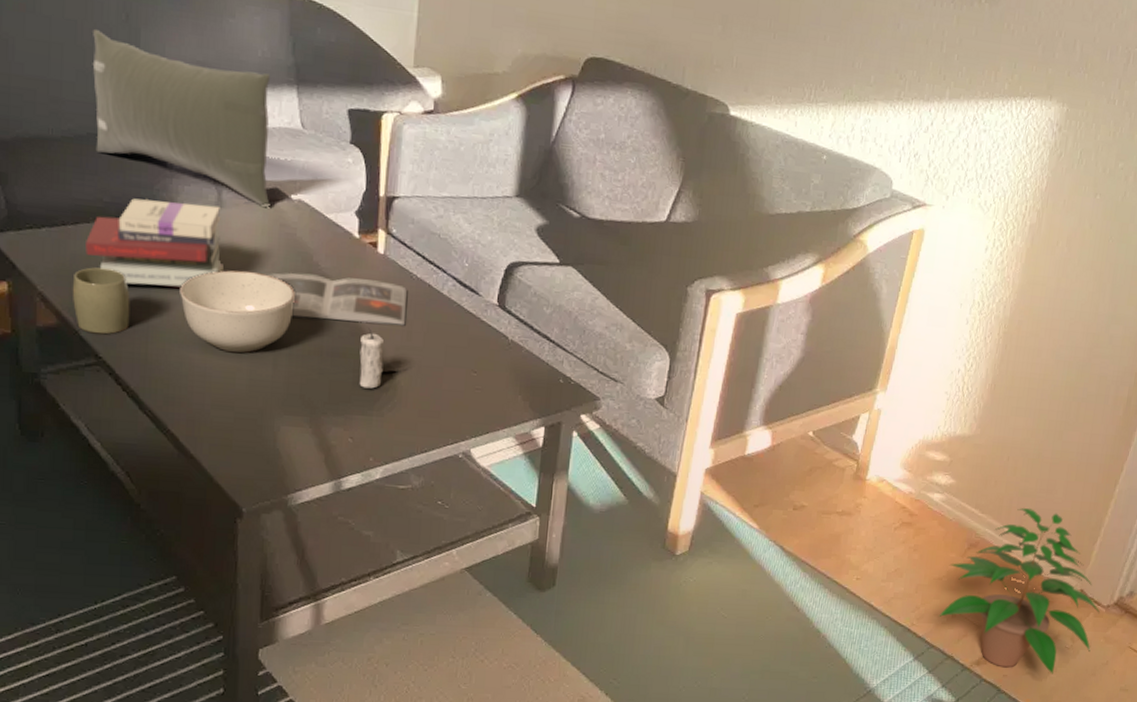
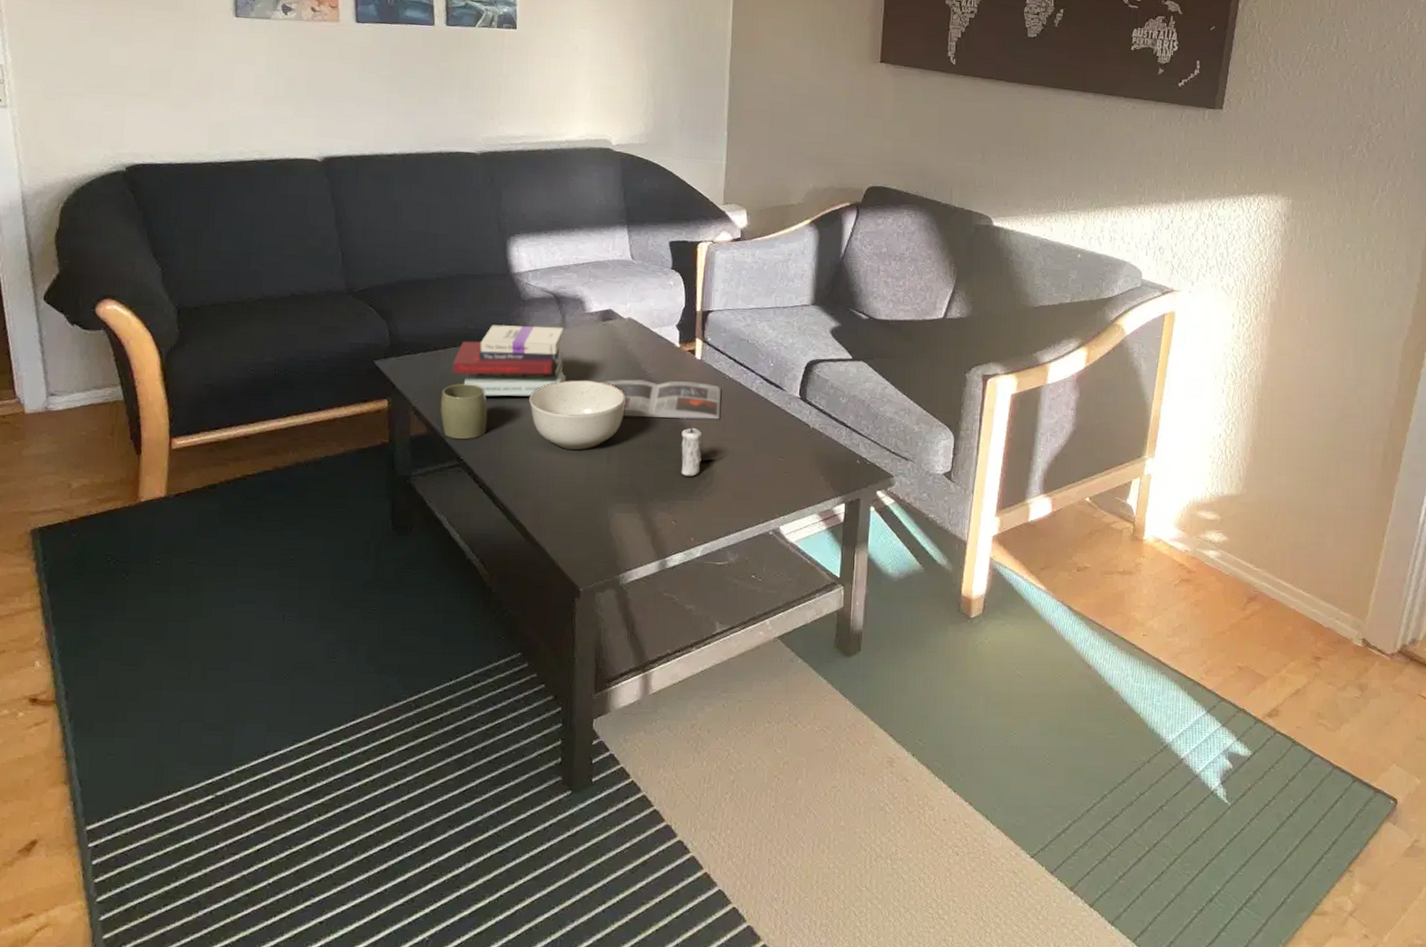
pillow: present [93,30,271,207] -> none [463,192,606,325]
potted plant: present [939,507,1100,674] -> none [1226,560,1384,725]

